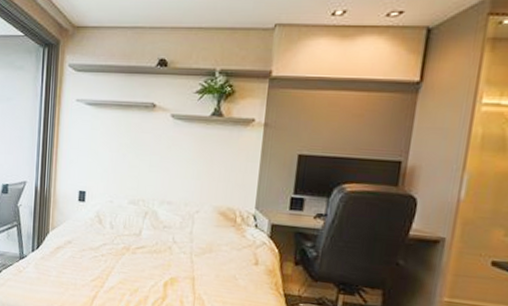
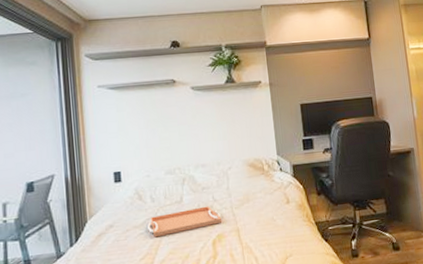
serving tray: none [103,243,179,267] -> present [148,206,223,238]

